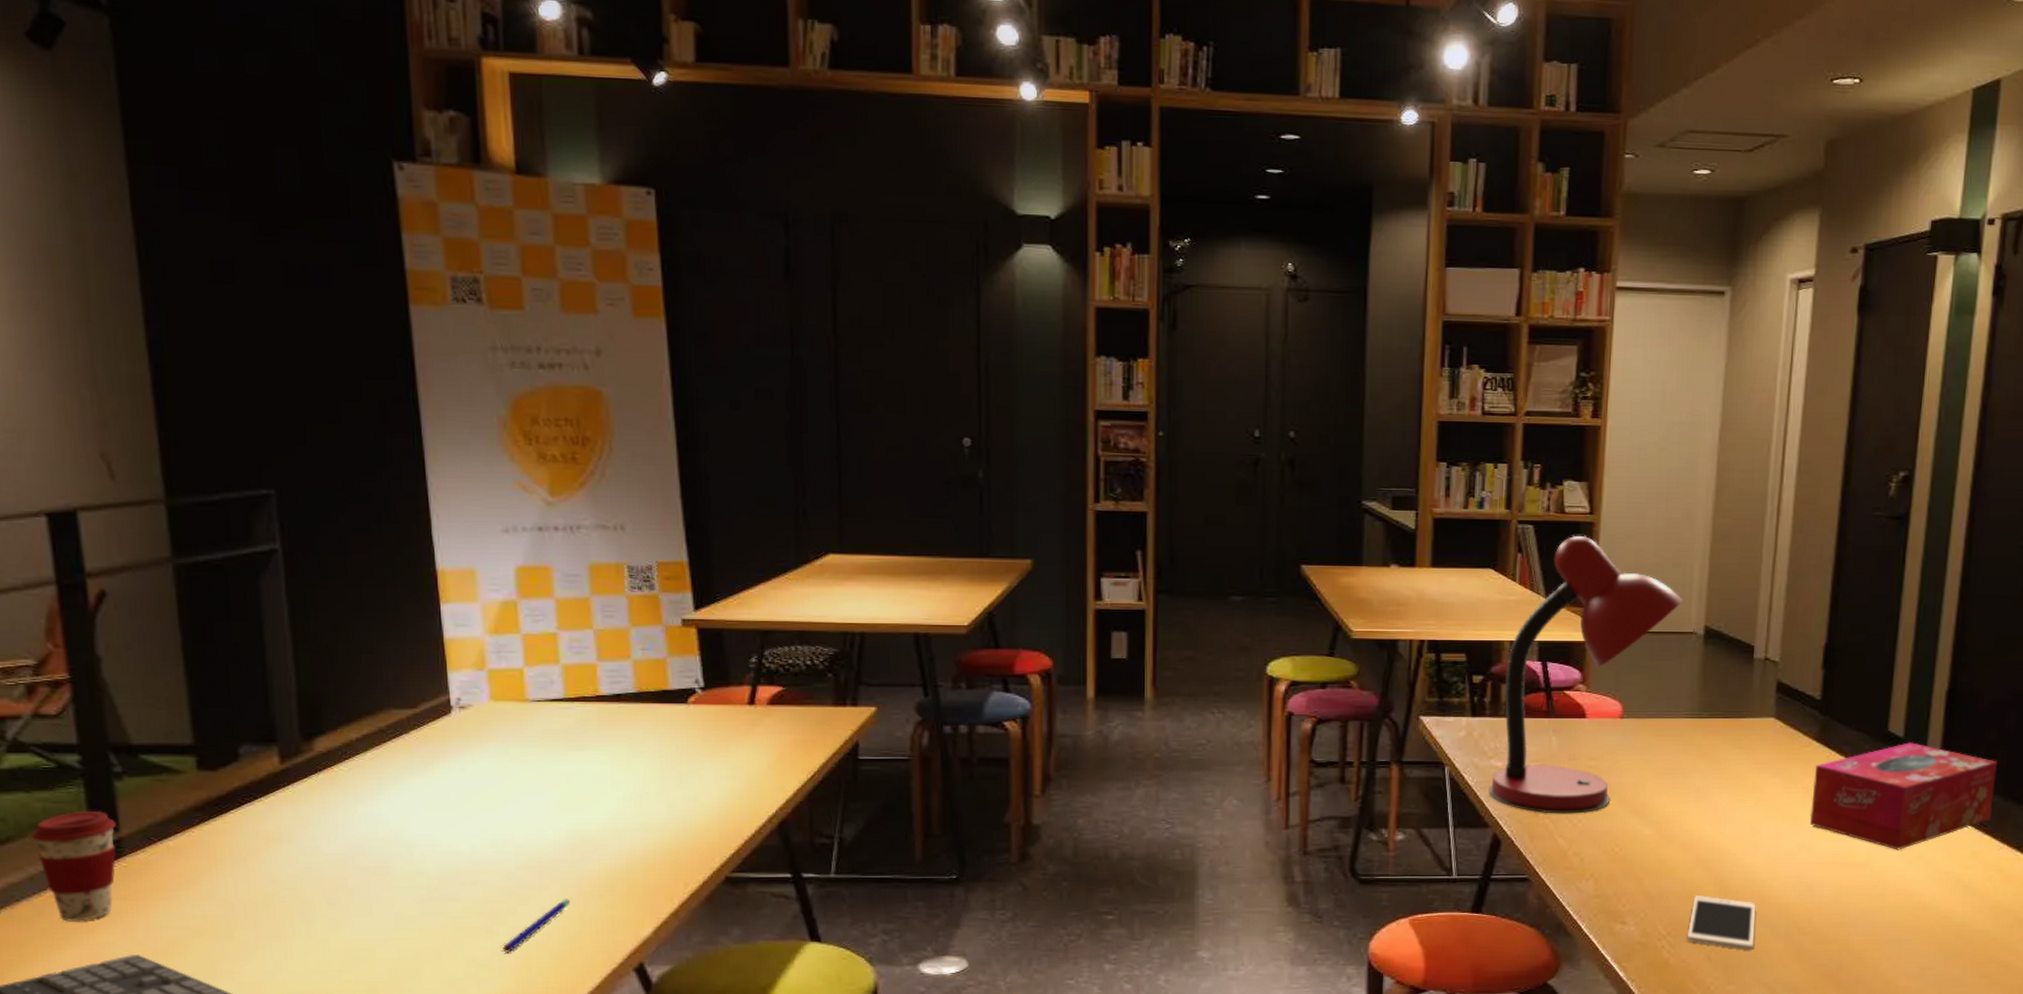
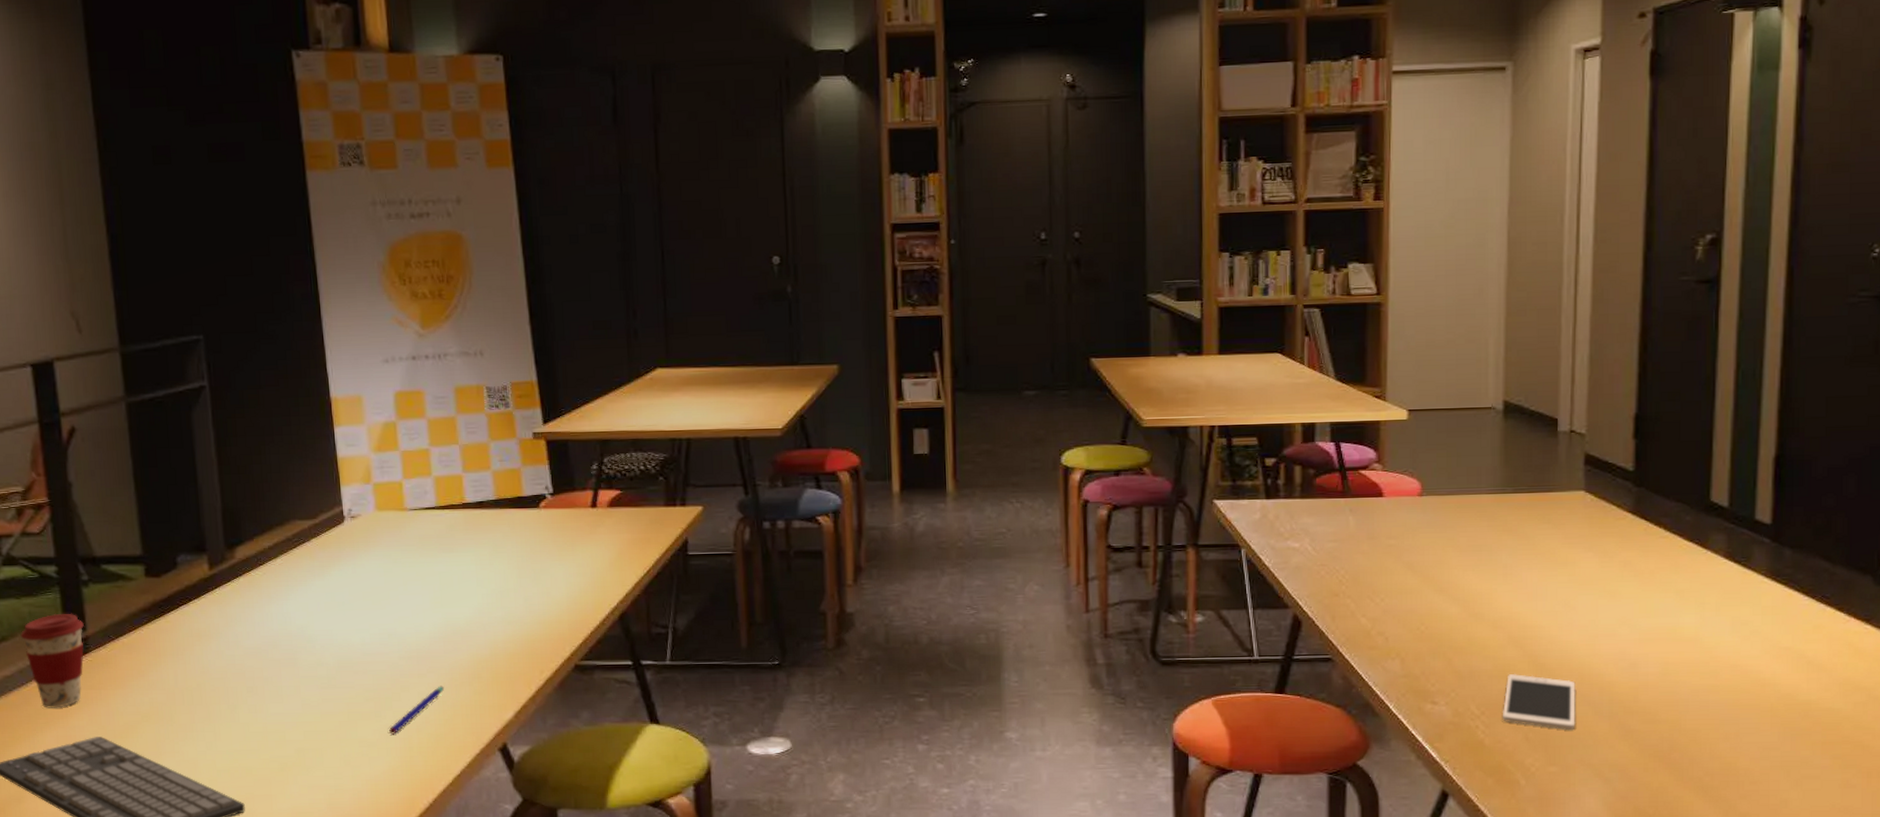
desk lamp: present [1489,535,1683,814] -> none [1287,316,1479,594]
tissue box: present [1810,741,1997,850] -> none [1629,511,1837,625]

